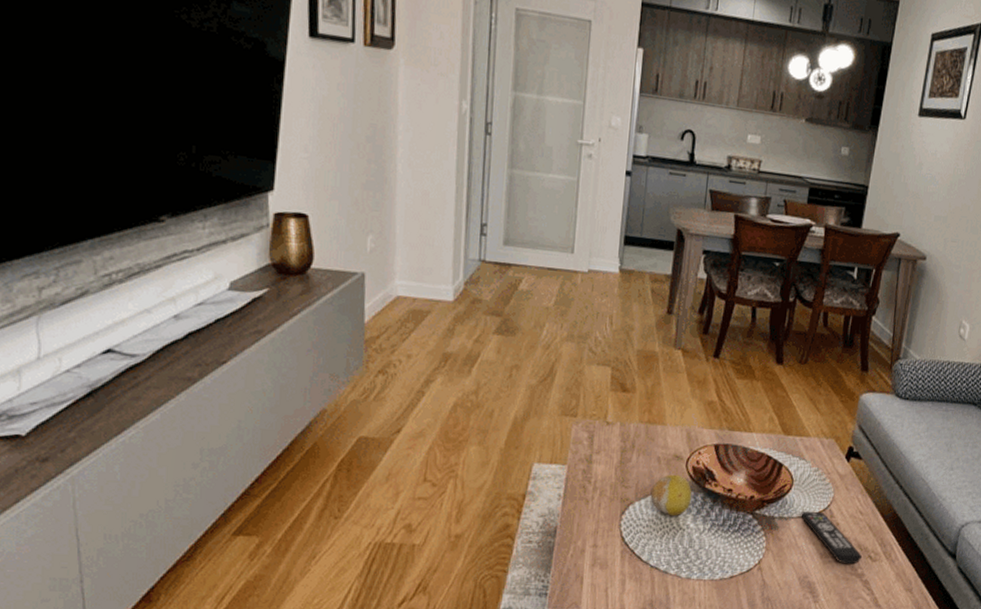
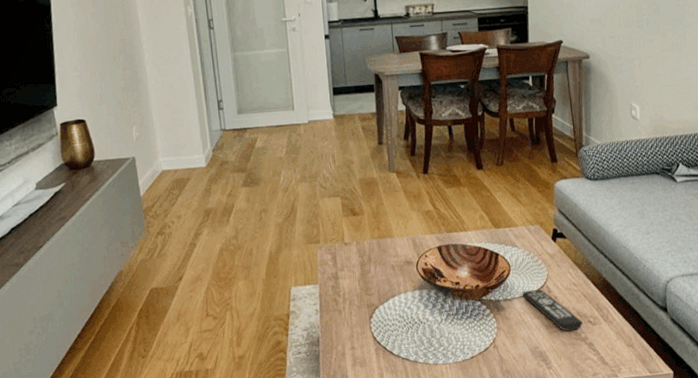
fruit: present [650,474,692,516] -> none [391,277,427,313]

